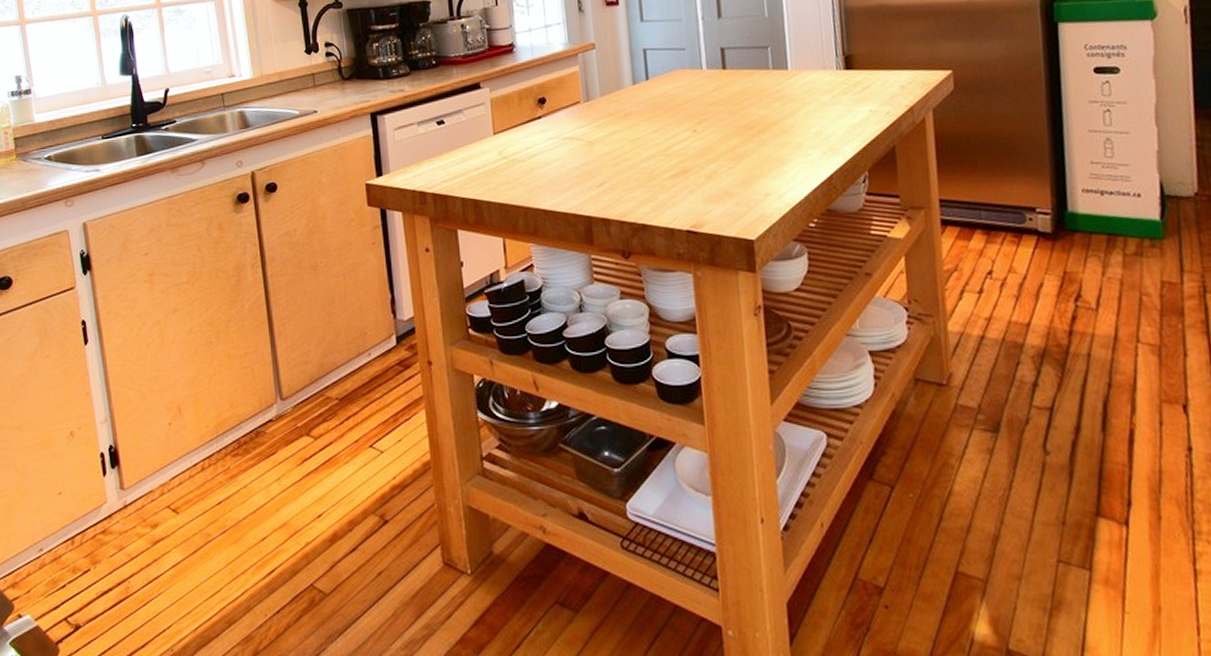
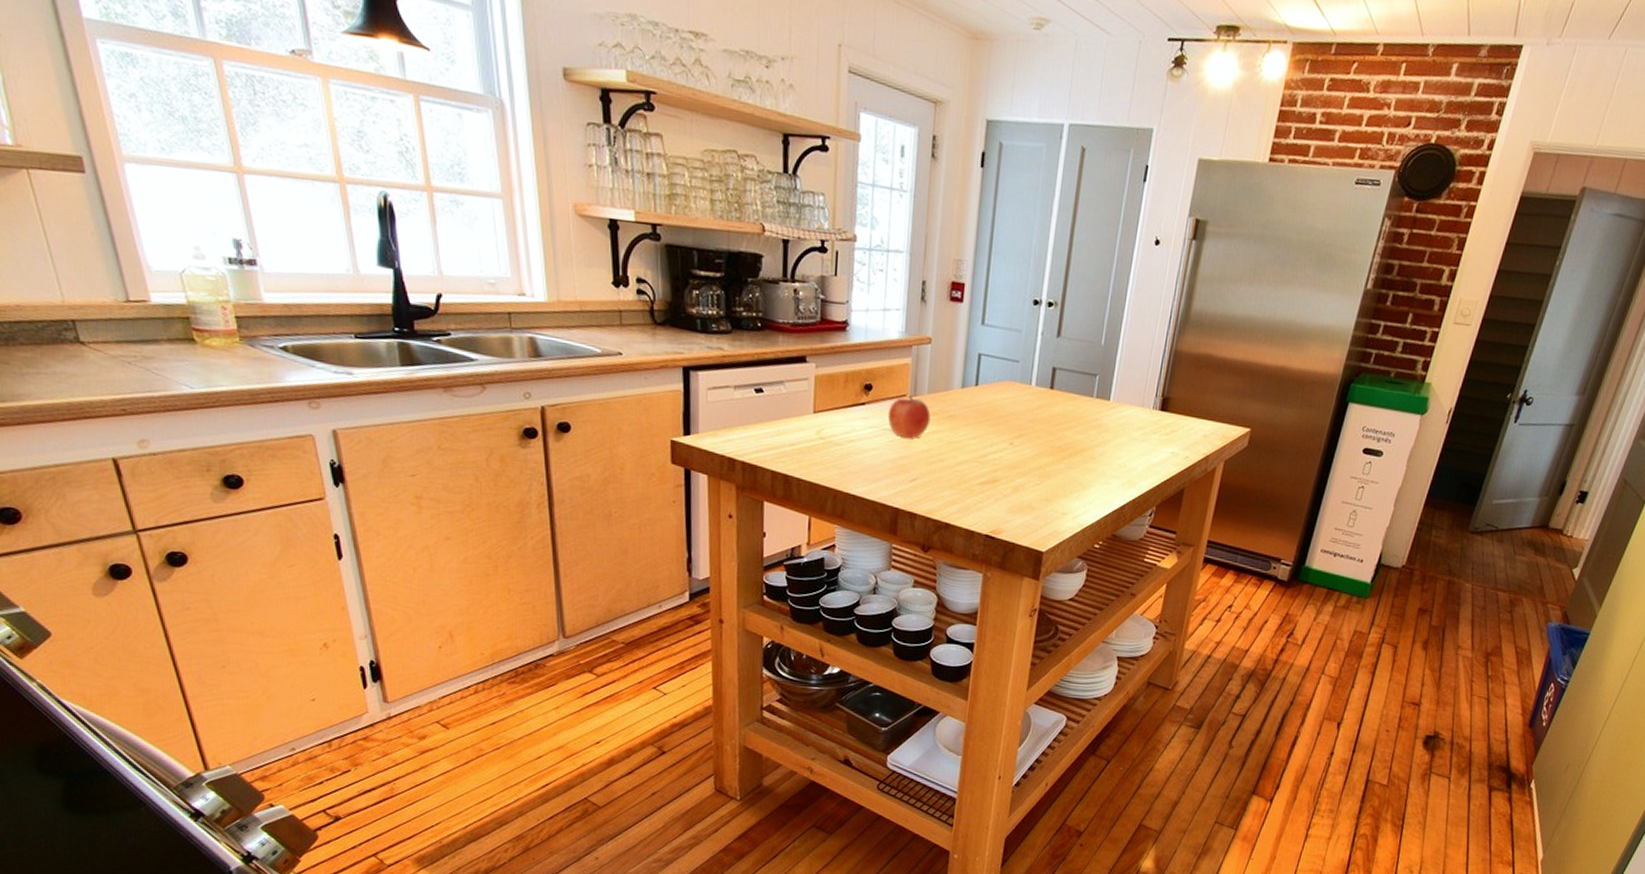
fruit: none [564,101,608,143] -> present [887,395,931,438]

